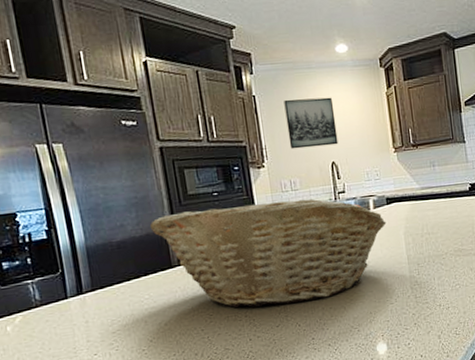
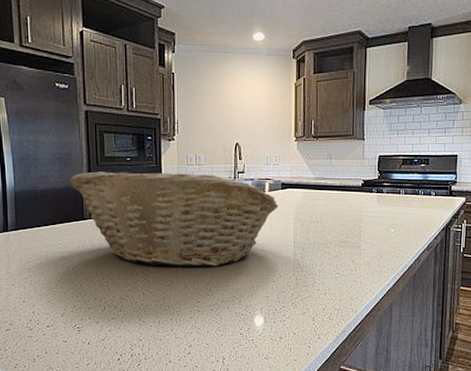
wall art: present [284,97,338,149] -> none [199,80,244,127]

